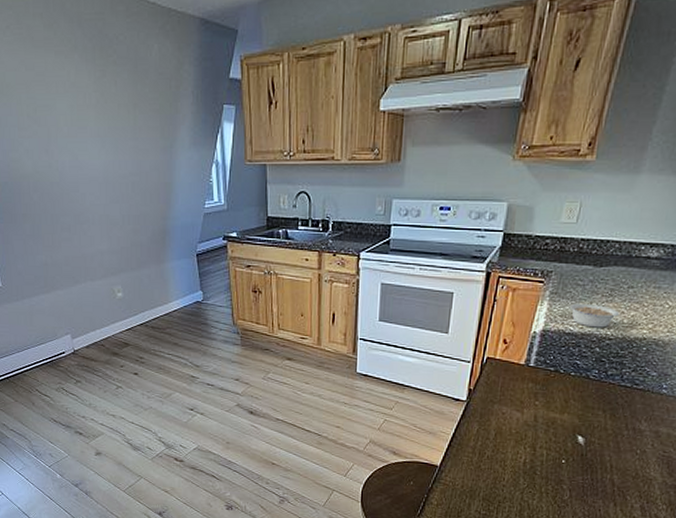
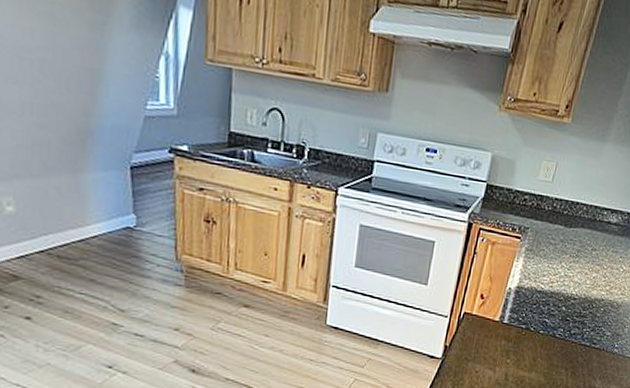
legume: present [569,303,622,328] -> none [541,261,585,288]

